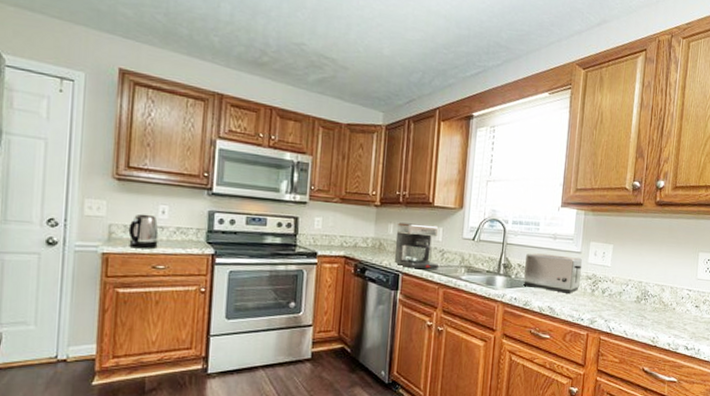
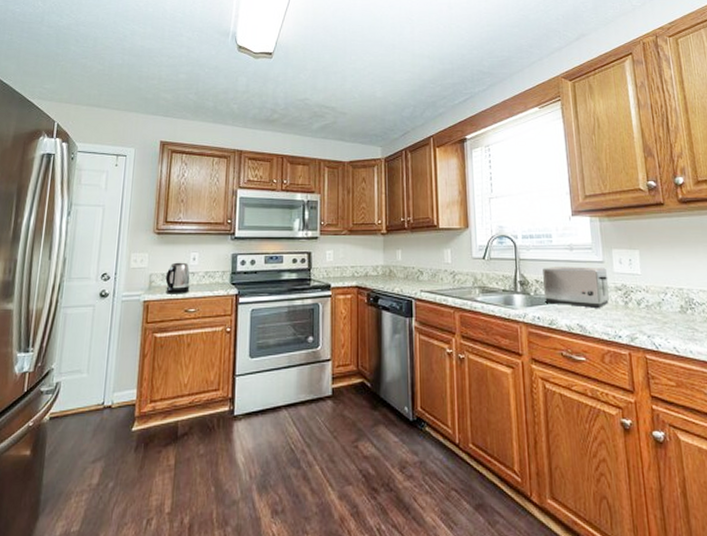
coffee maker: present [394,222,438,270] -> none [404,248,451,294]

